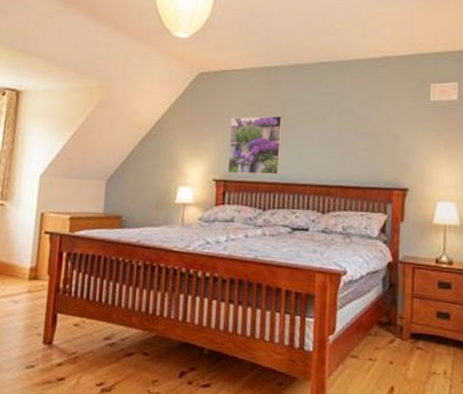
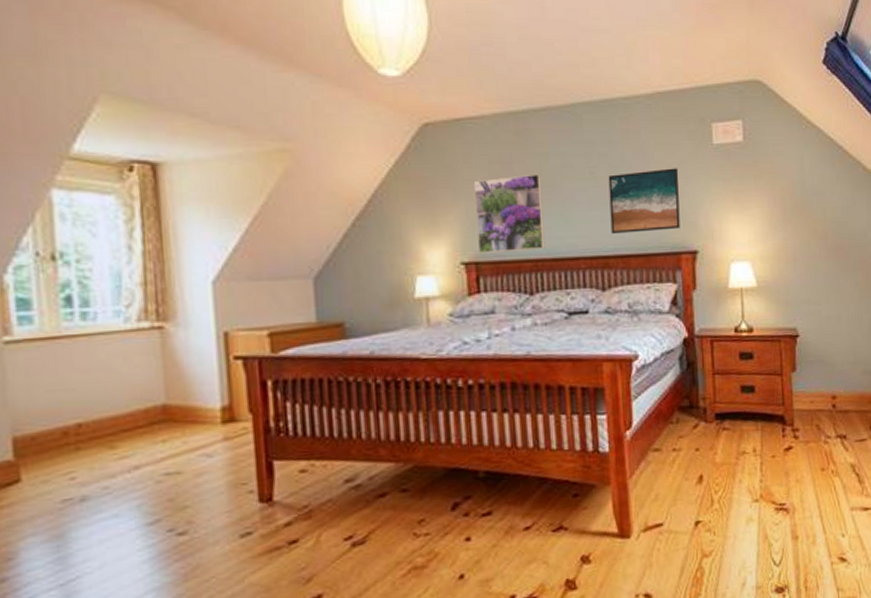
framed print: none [335,118,398,169] -> present [608,168,680,235]

